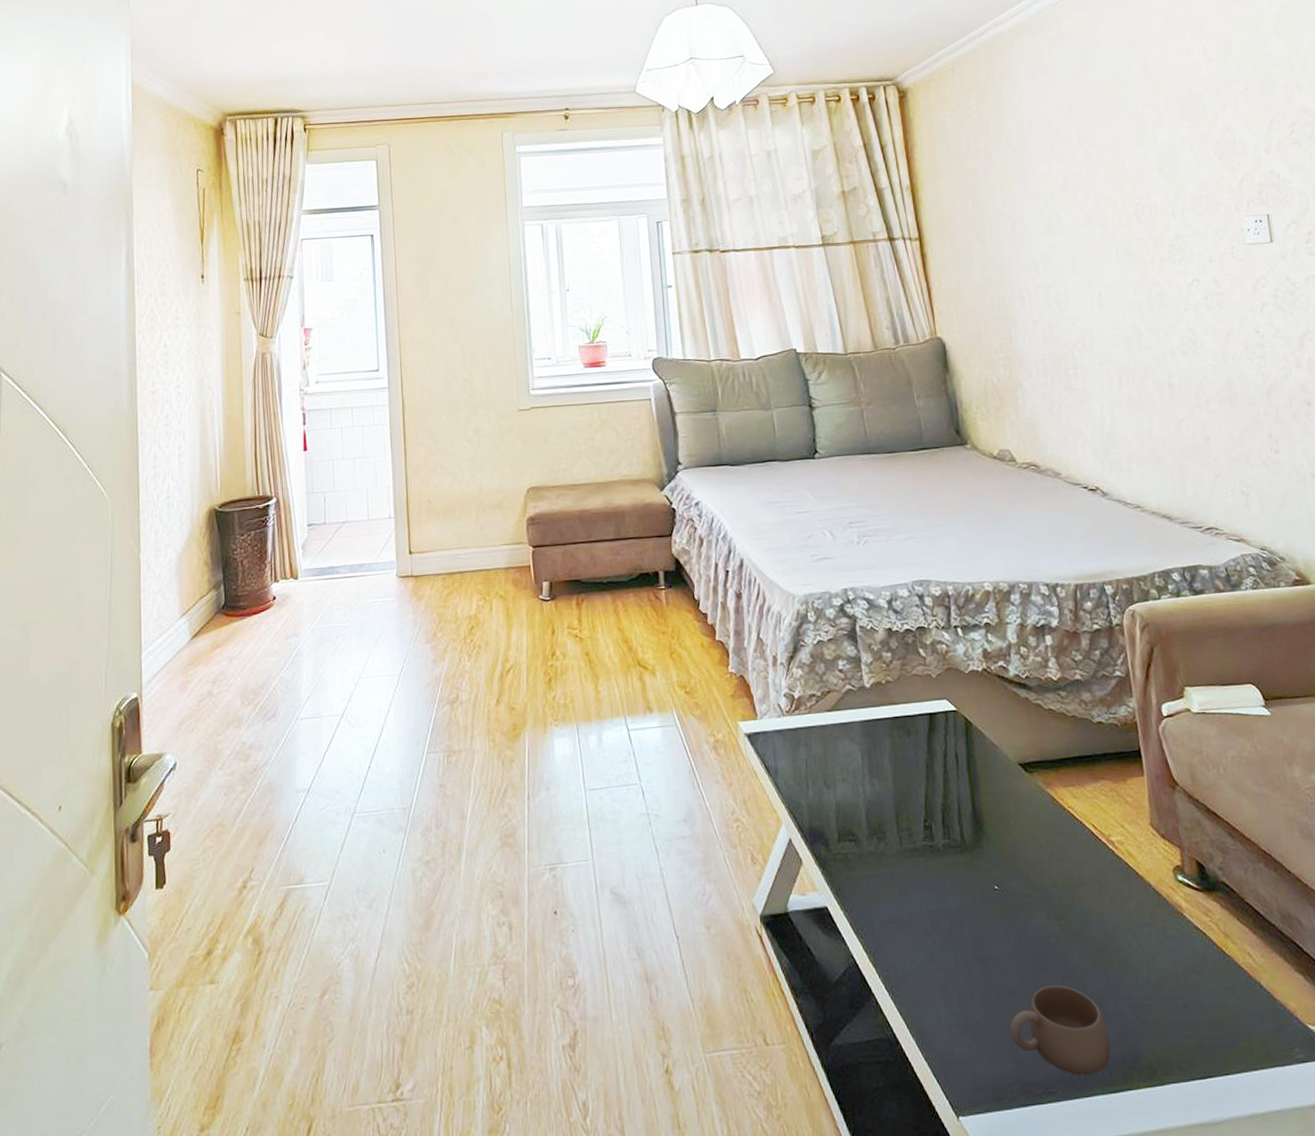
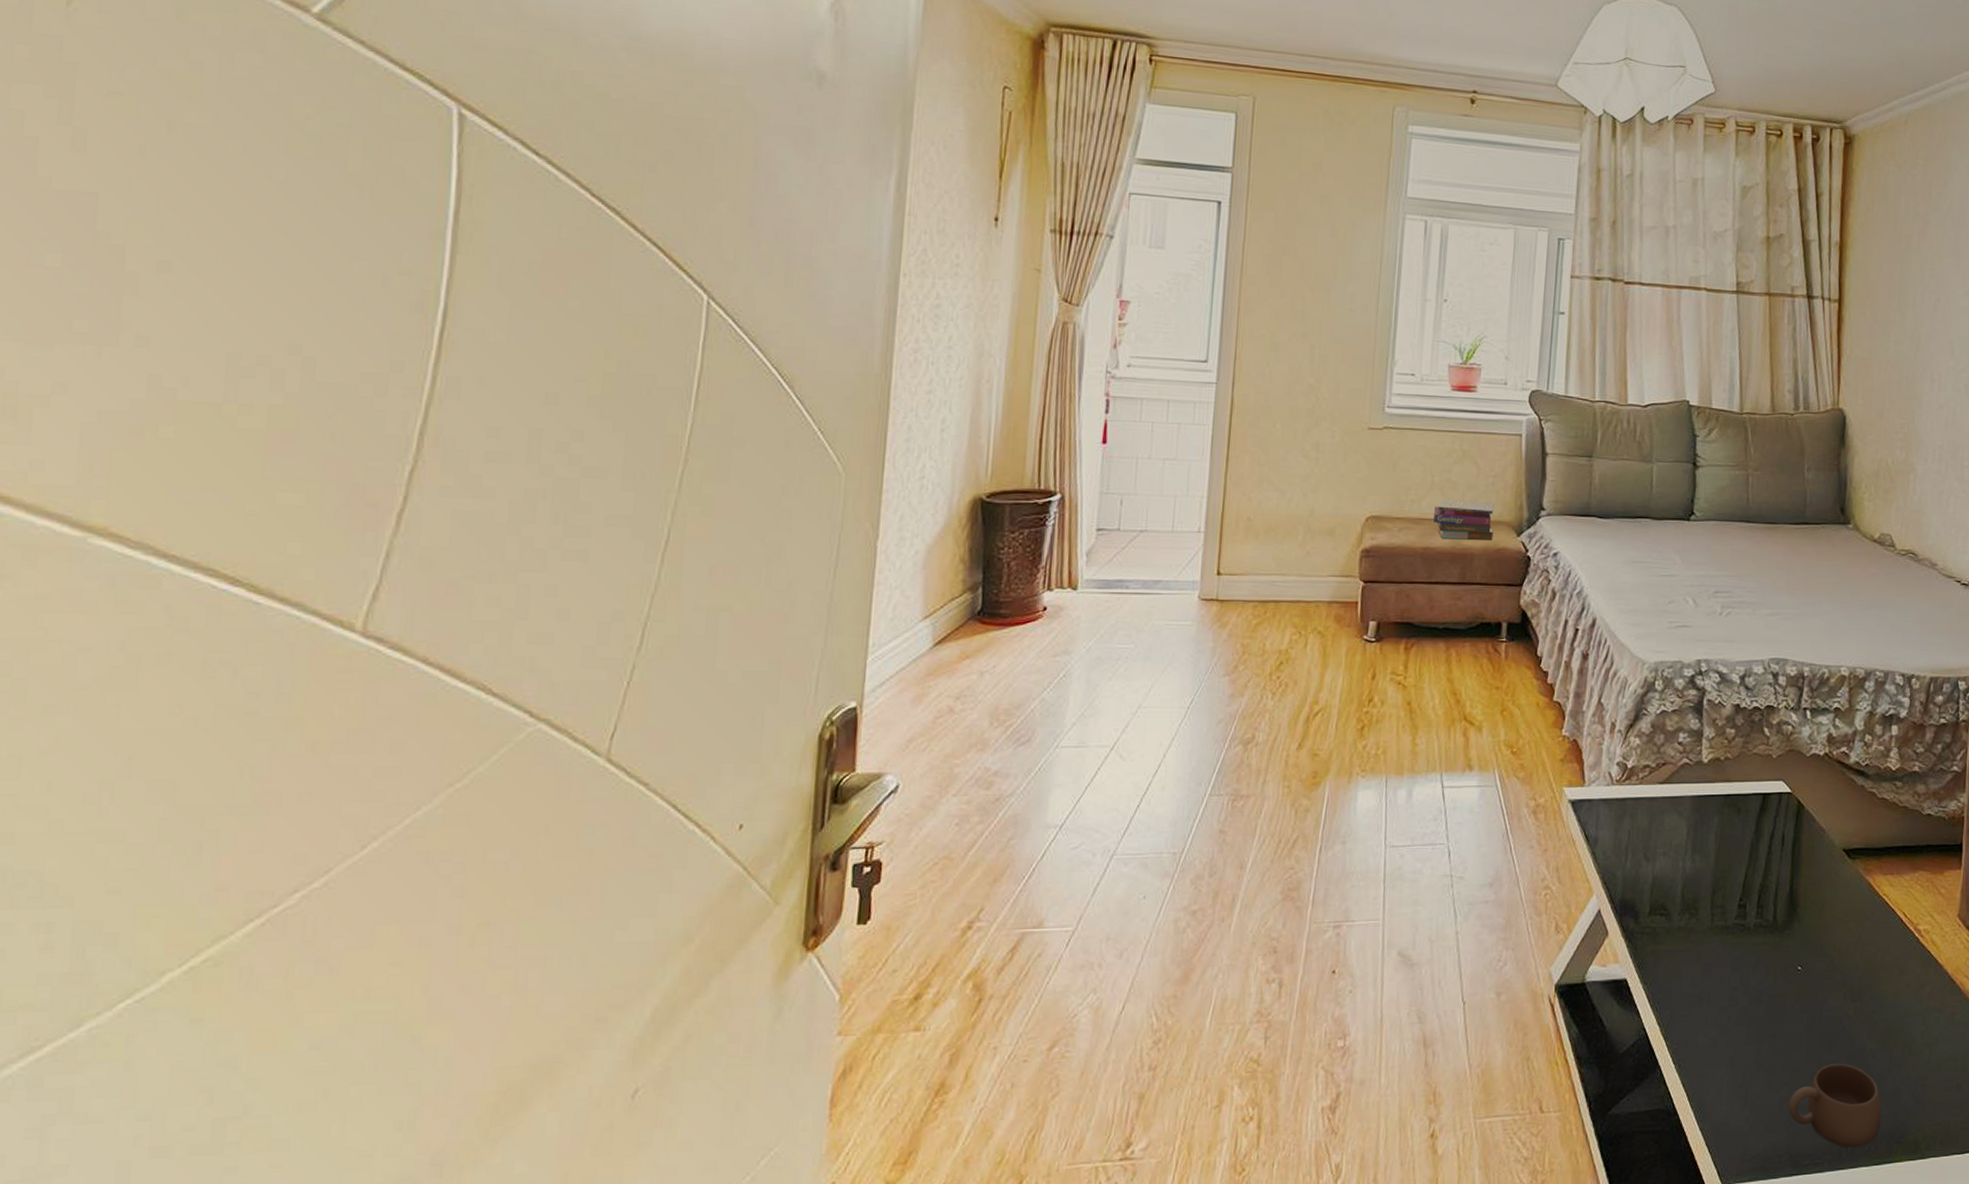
books: none [584,463,640,502] -> present [1433,499,1495,541]

